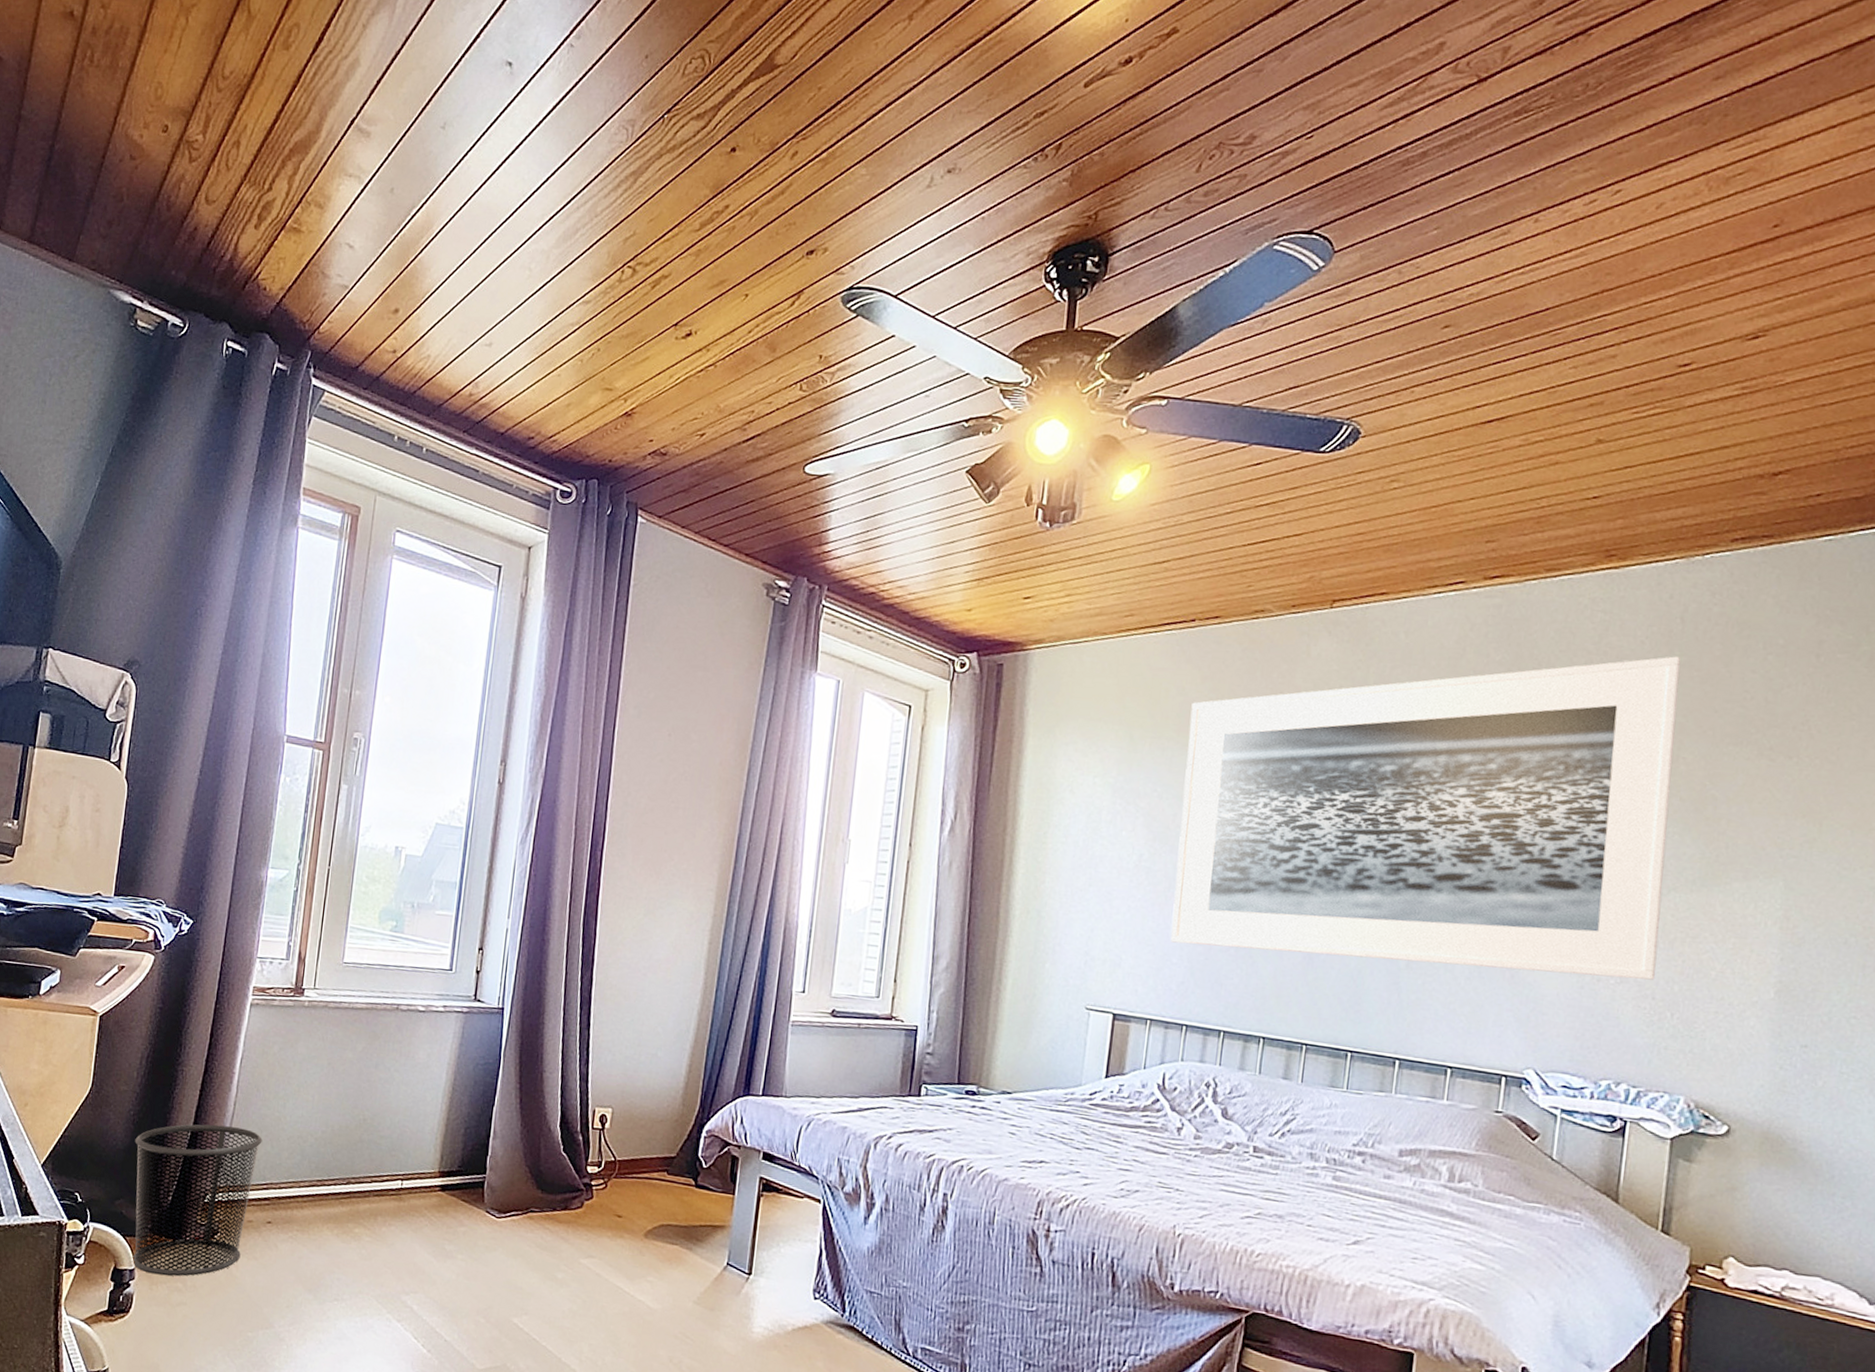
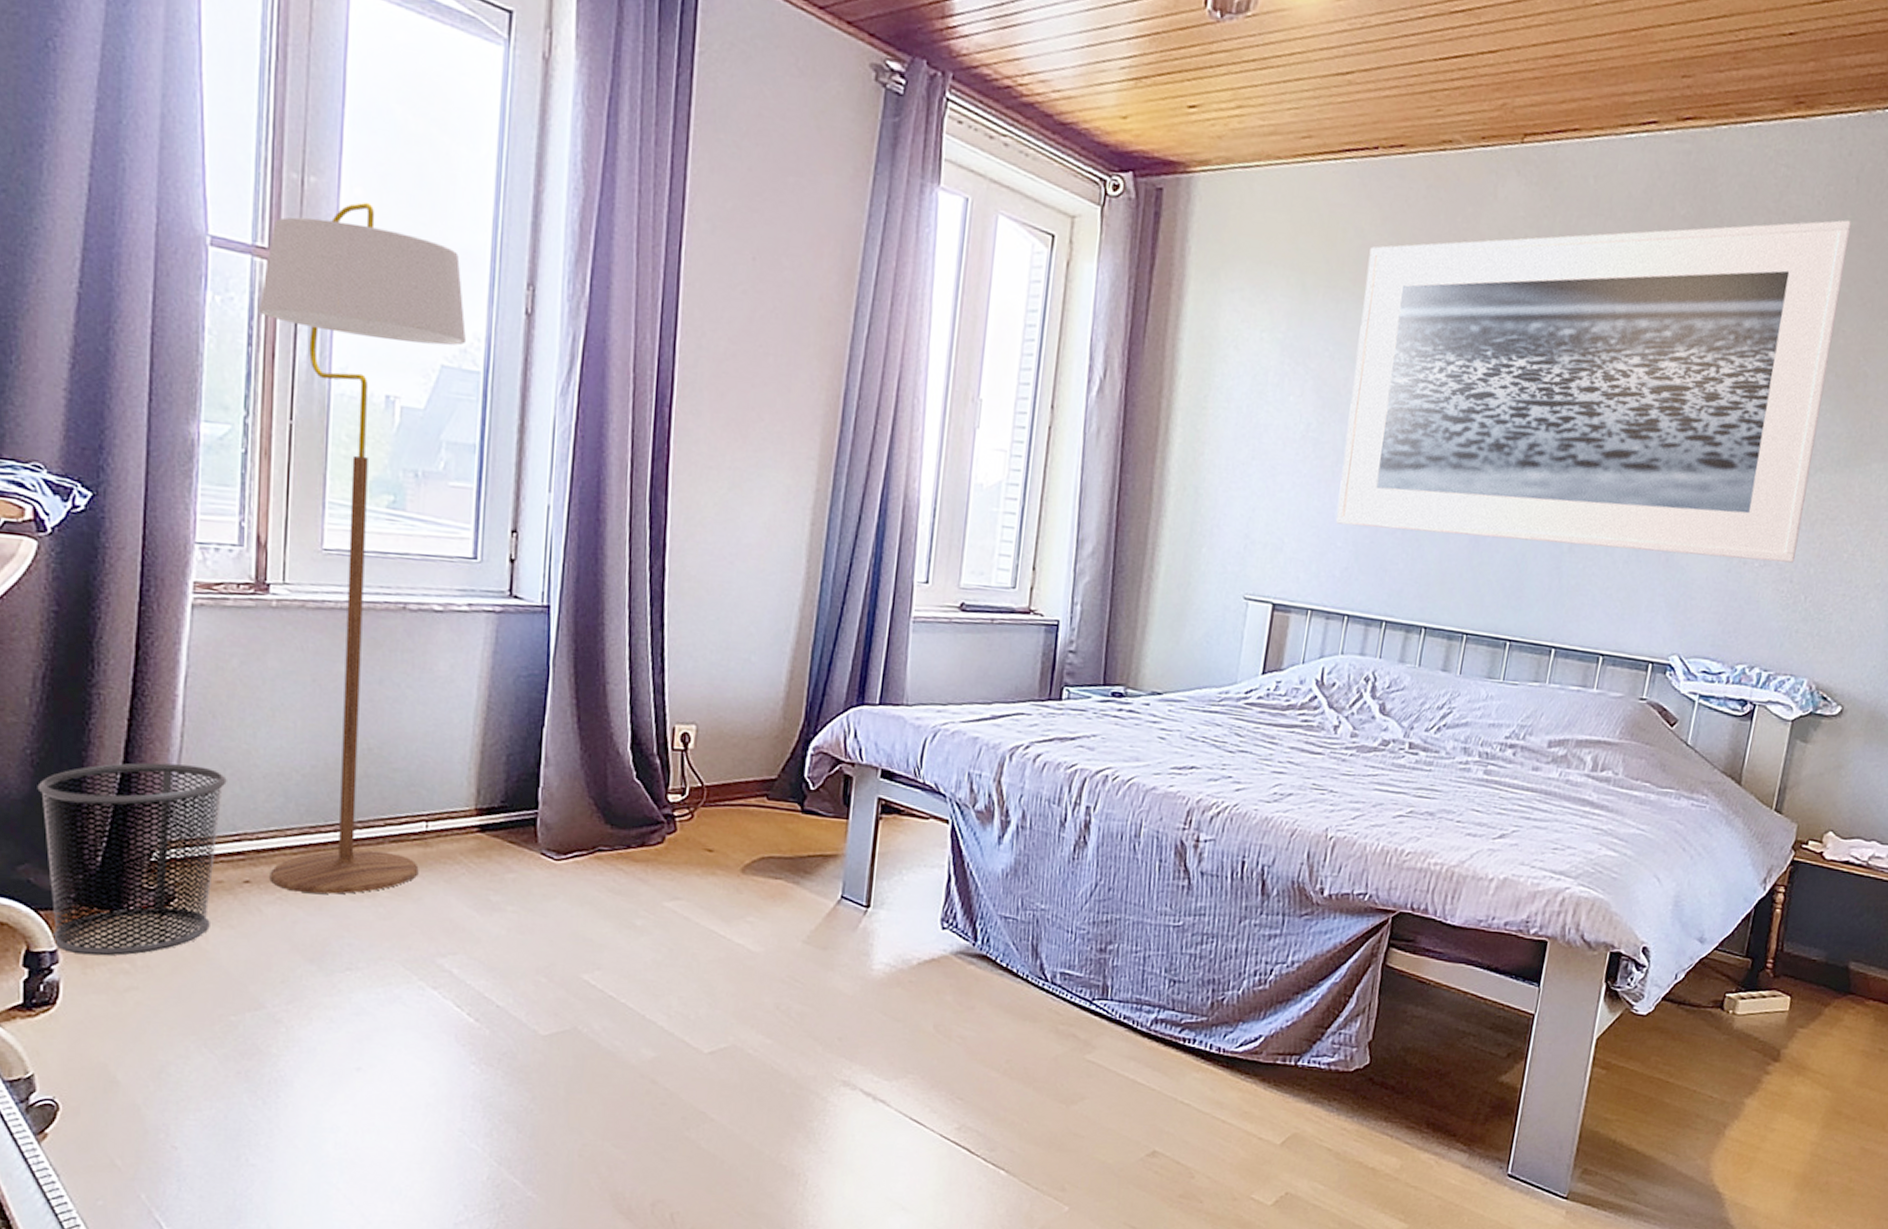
floor lamp: none [285,706,455,1237] -> present [259,201,467,894]

